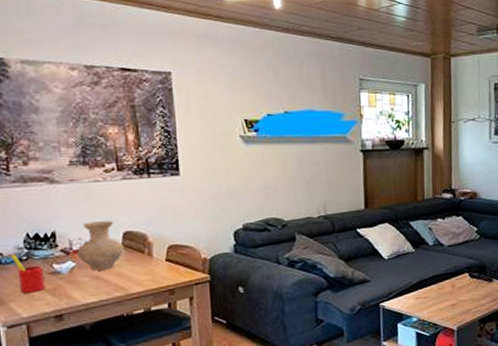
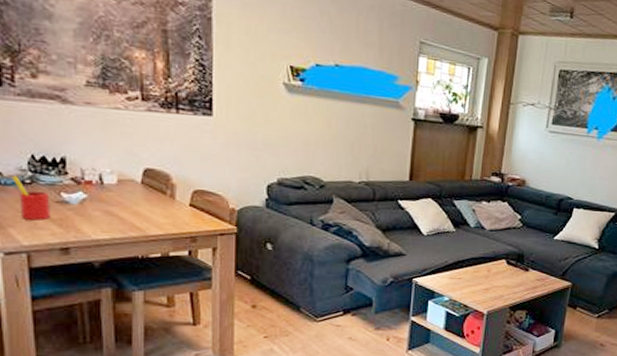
vase: present [77,221,124,271] -> none [89,152,143,207]

